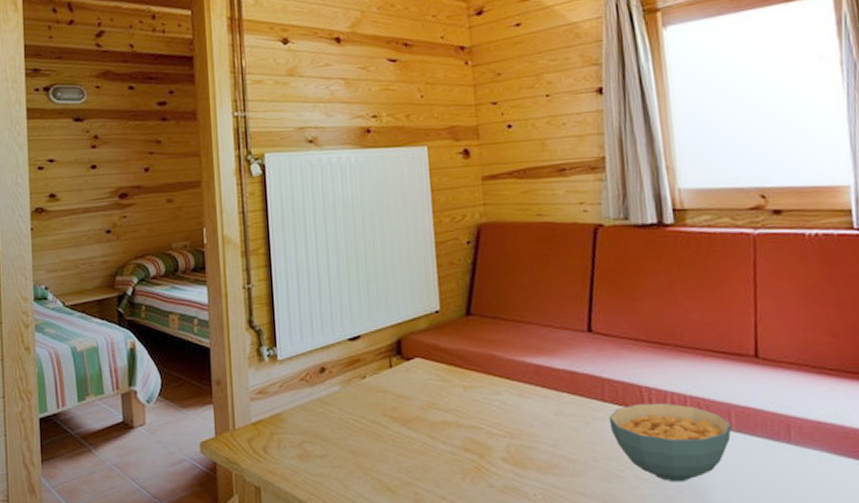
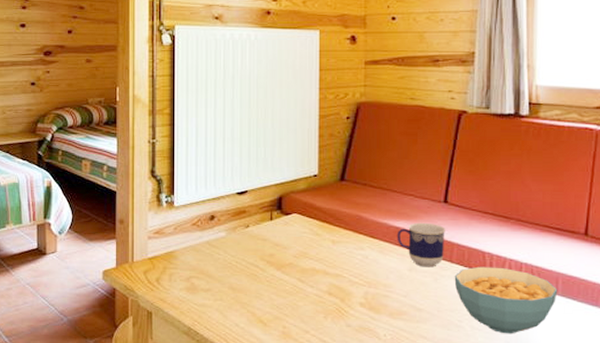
cup: none [537,356,594,410] -> present [397,222,445,268]

